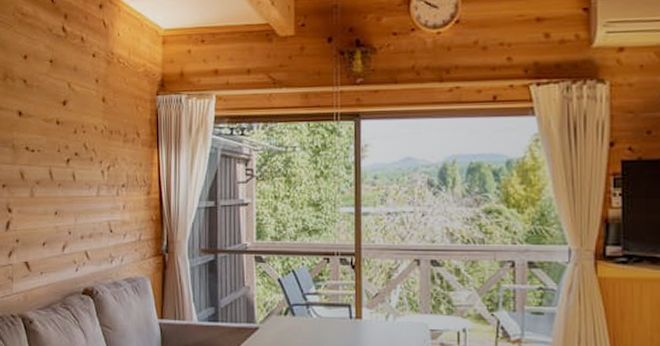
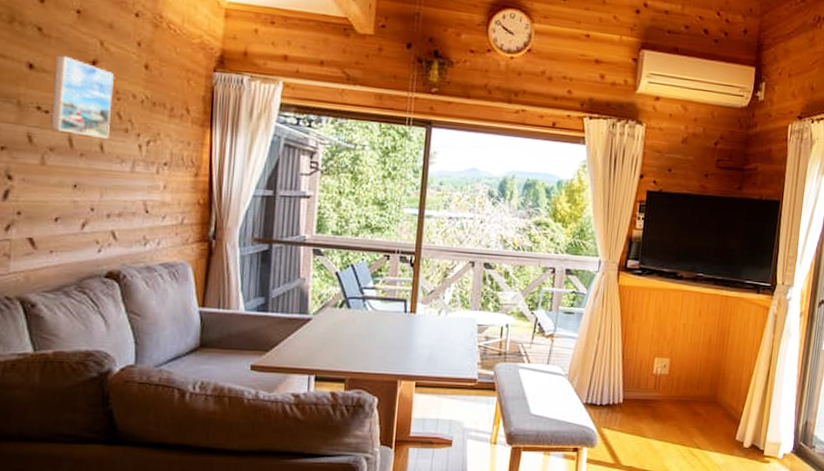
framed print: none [36,100,81,169] -> present [51,55,115,139]

